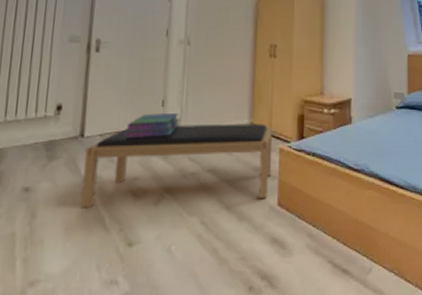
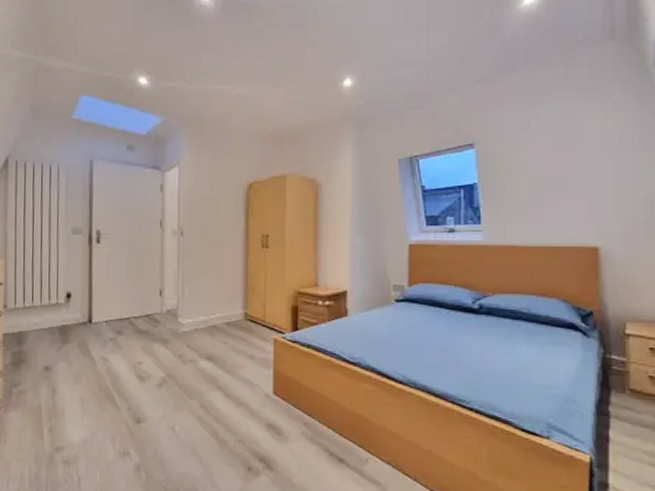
bench: present [81,123,273,209] -> none [93,313,267,388]
stack of books: present [125,112,180,139] -> none [128,301,177,326]

